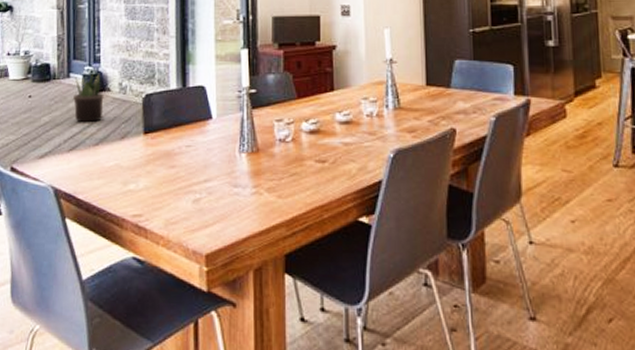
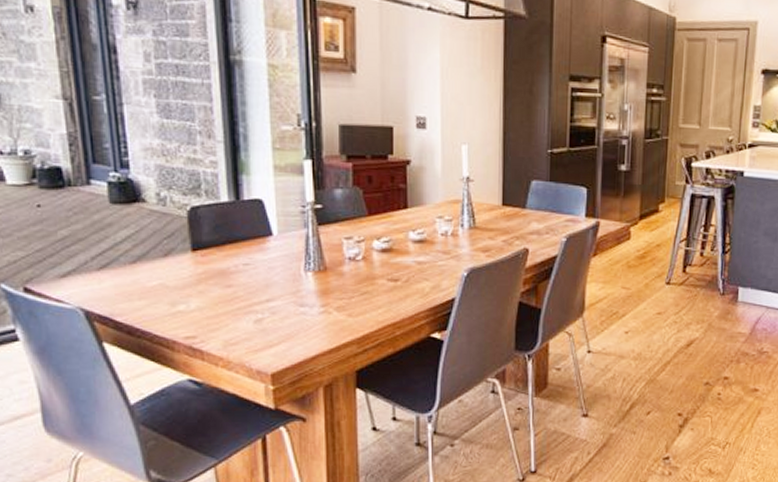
planter: present [73,74,104,123] -> none [96,181,139,238]

